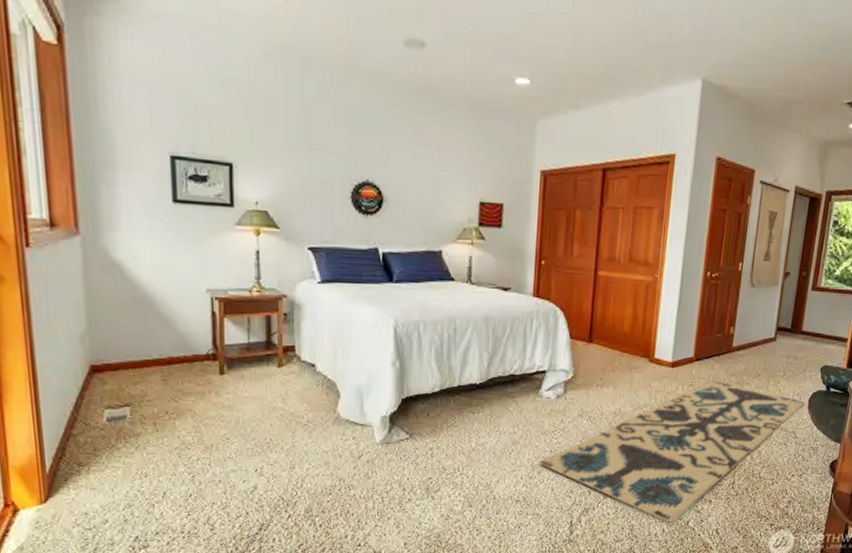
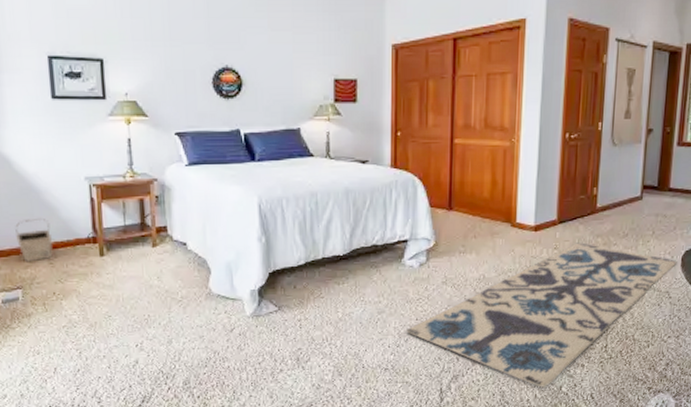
basket: none [125,330,168,378] -> present [15,217,53,262]

